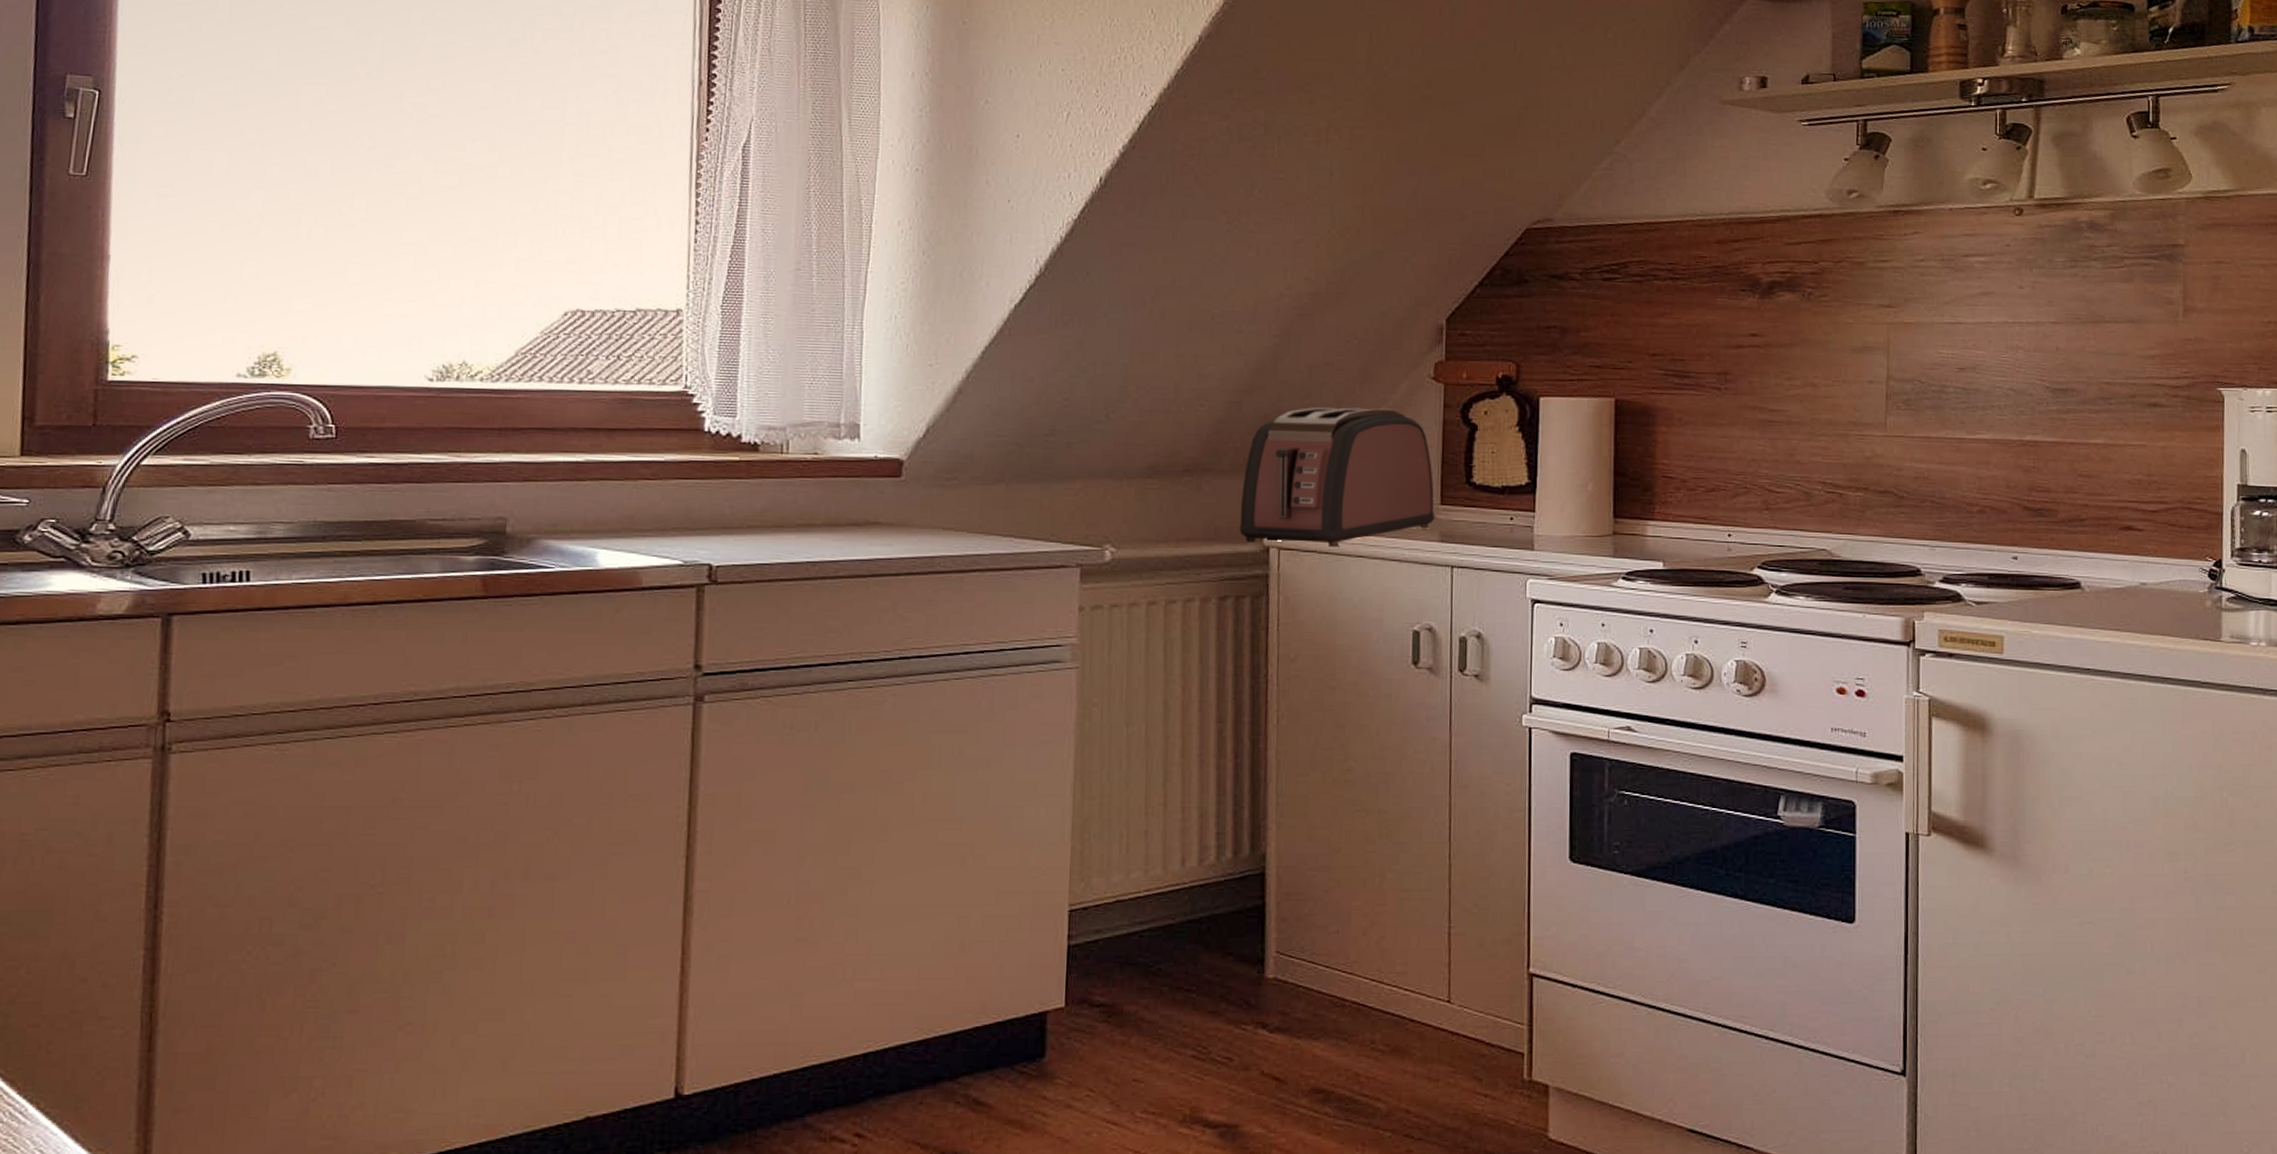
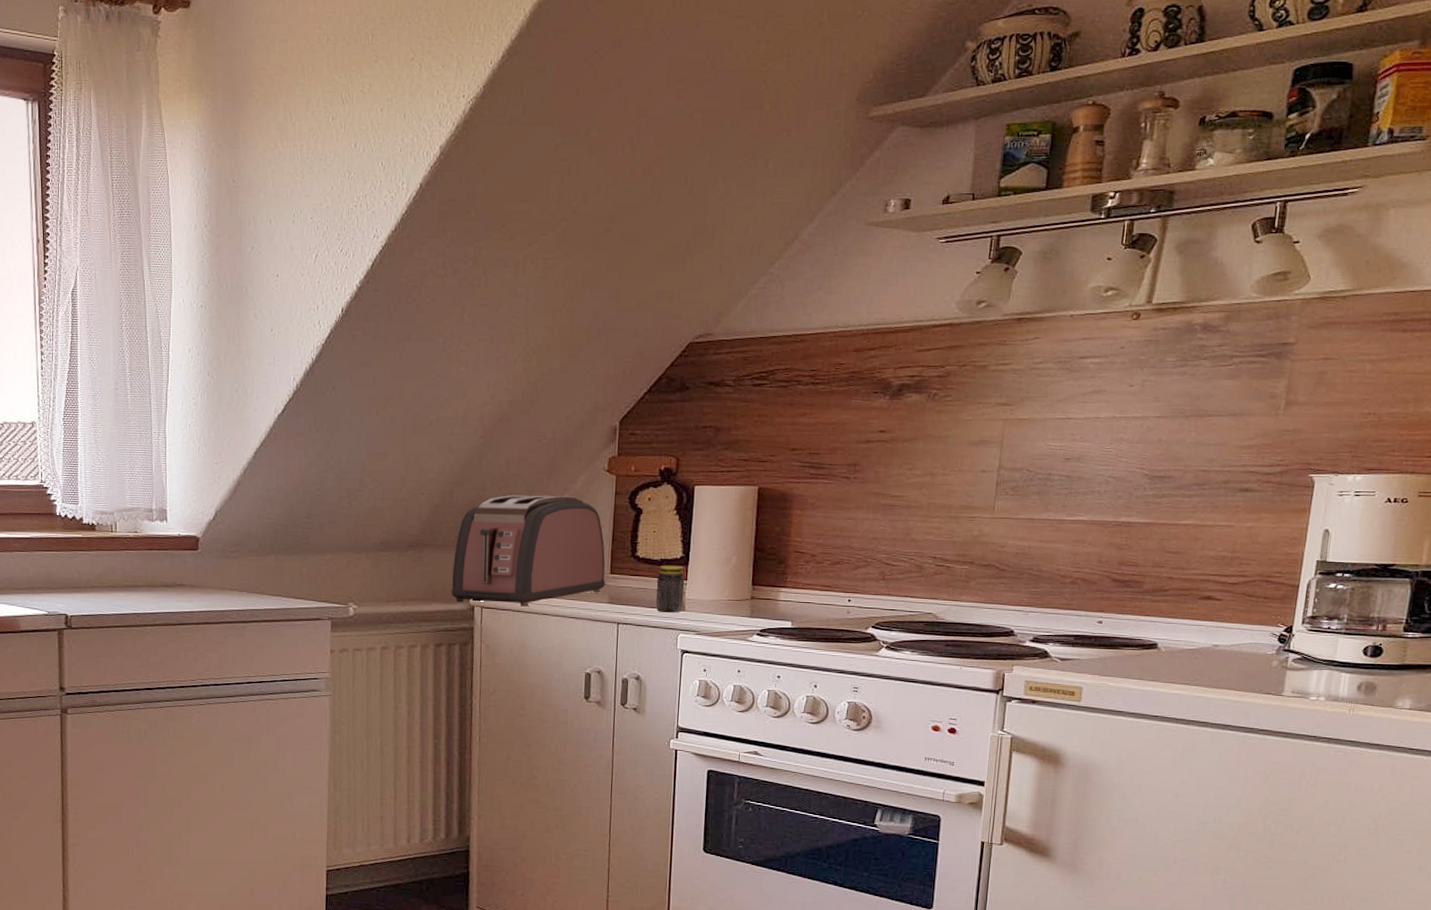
jar: none [1498,493,1532,554] -> present [656,565,685,614]

